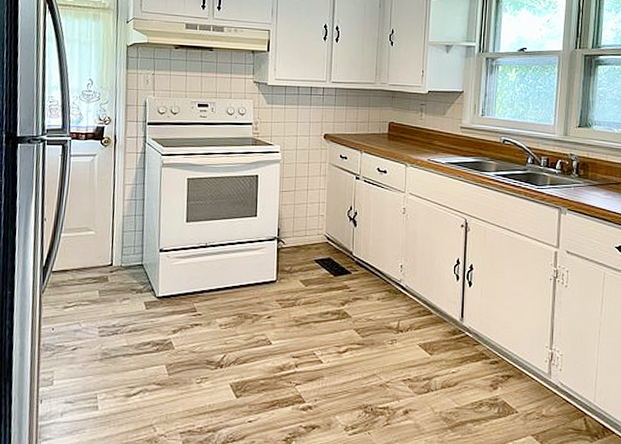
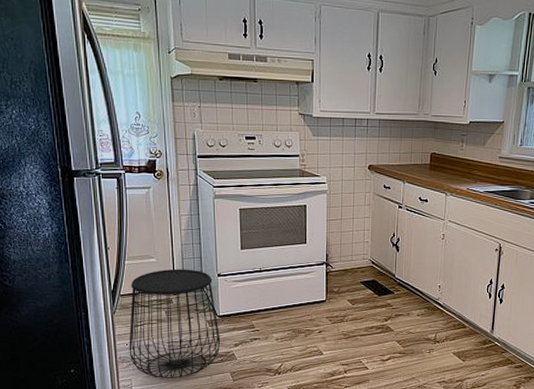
side table: none [54,242,157,371] -> present [129,269,220,378]

